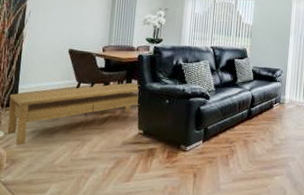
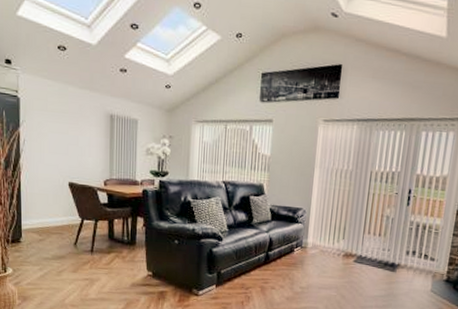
coffee table: present [7,82,141,145] -> none [14,220,148,283]

